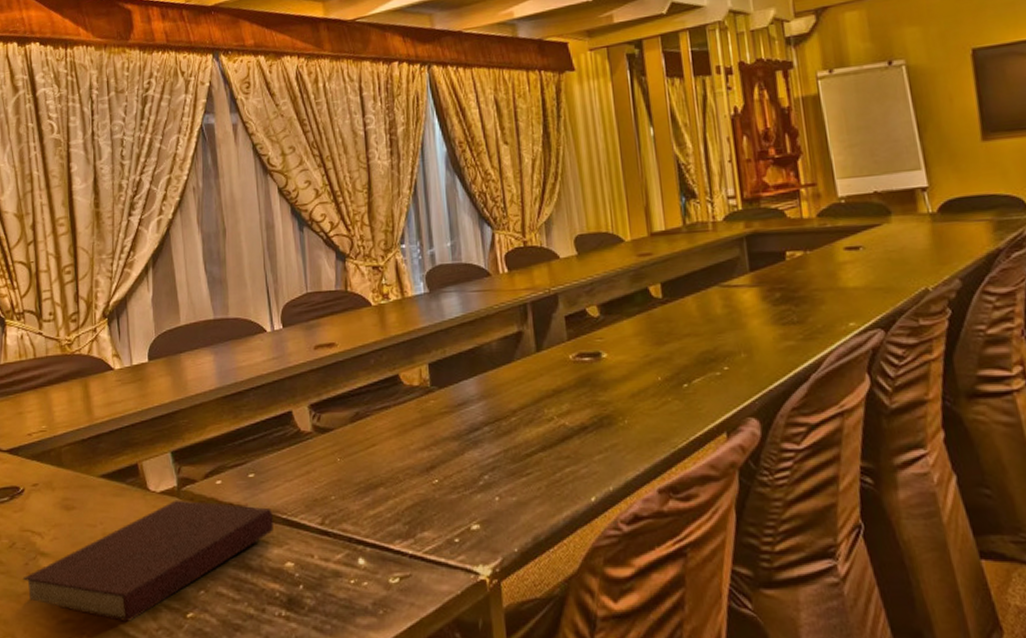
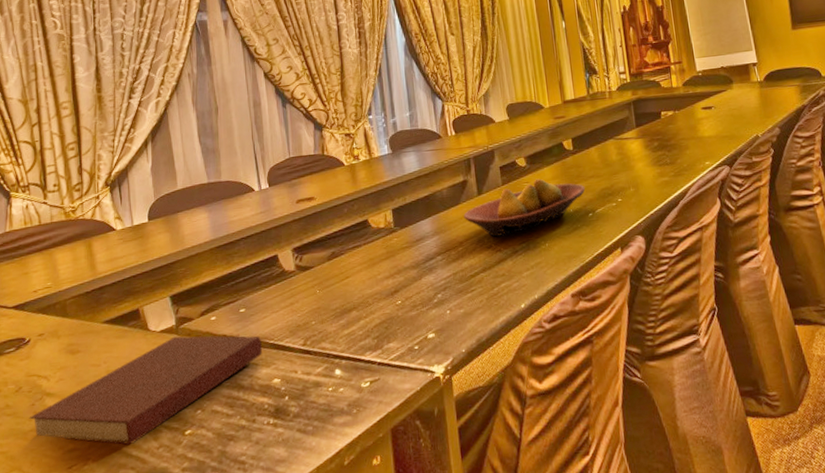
fruit bowl: none [517,334,679,407] -> present [463,178,586,237]

